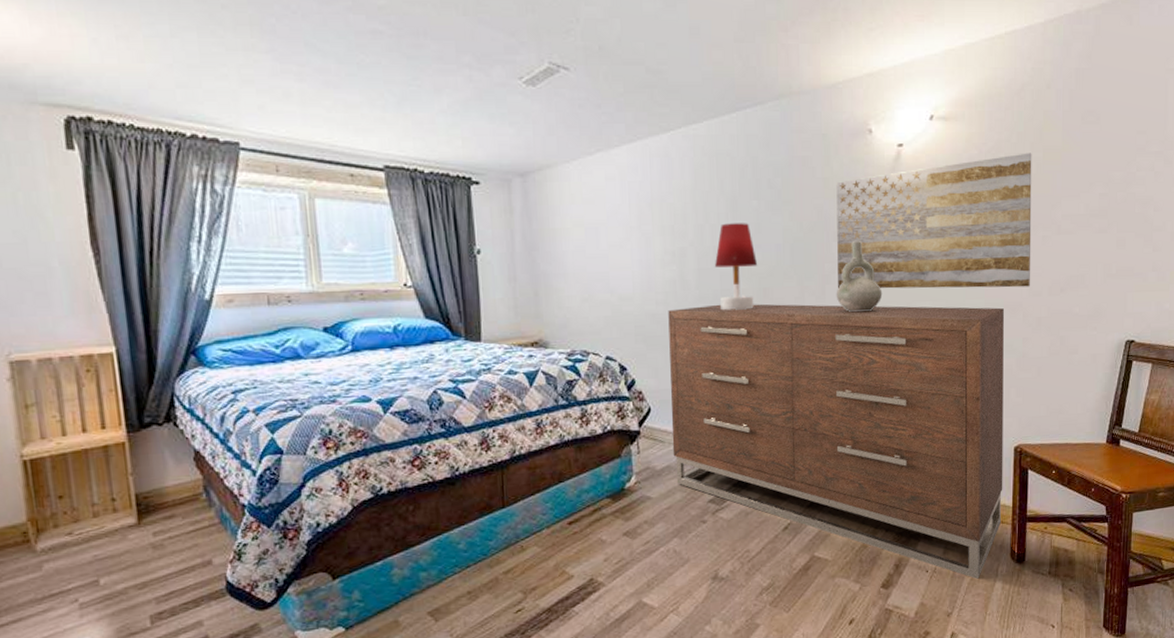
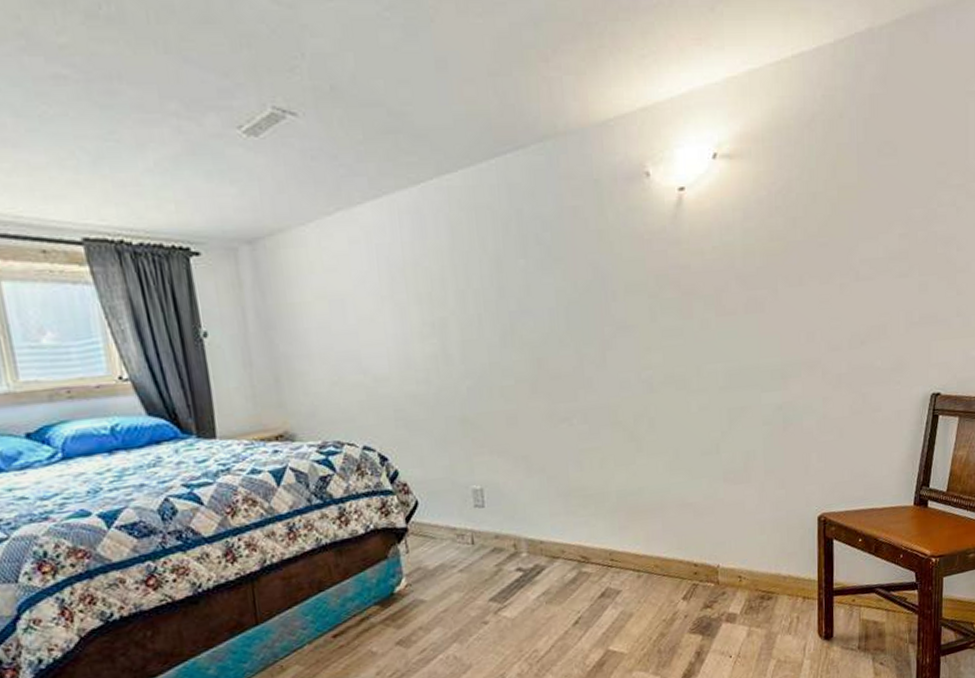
dresser: present [668,304,1004,579] -> none [431,365,808,661]
table lamp: present [714,223,758,311] -> none [480,285,530,386]
wall art: present [836,153,1032,289] -> none [612,191,829,354]
decorative vase: present [836,241,883,313] -> none [618,300,670,380]

